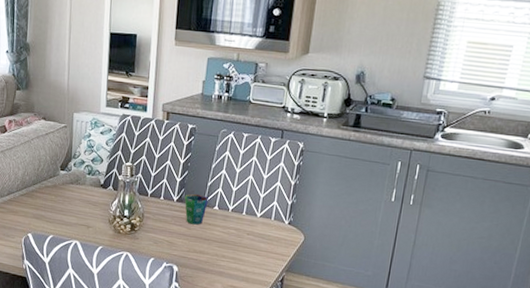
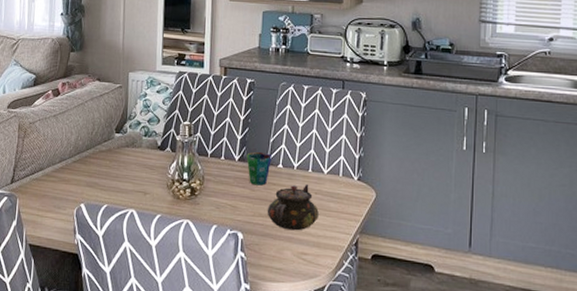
teapot: none [201,225,250,267] -> present [267,184,319,231]

